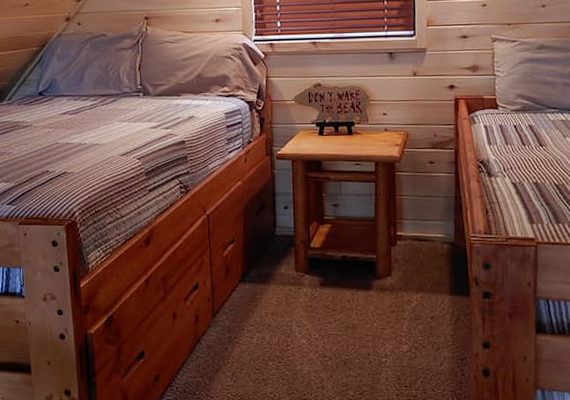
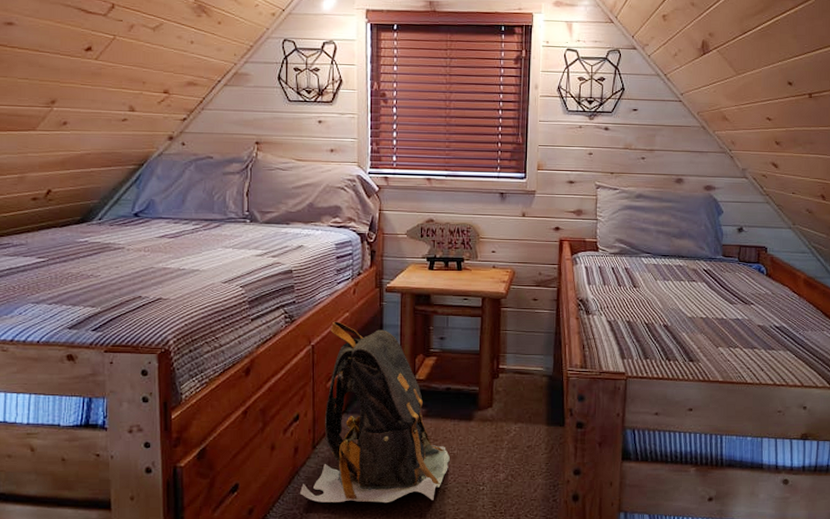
backpack: none [201,190,350,374] -> present [299,321,450,504]

